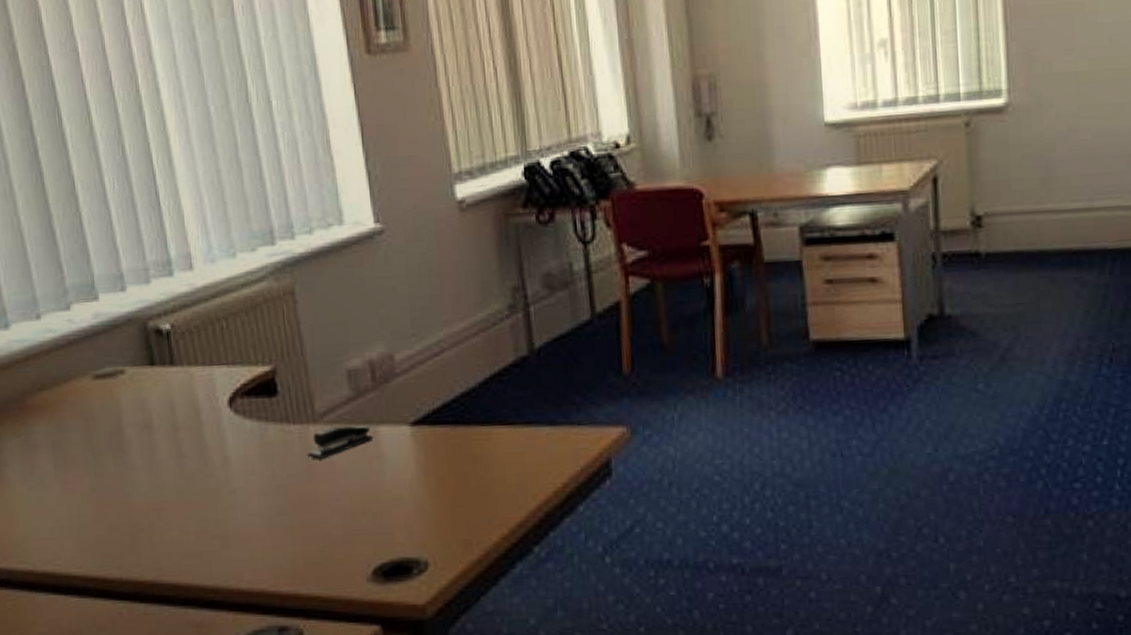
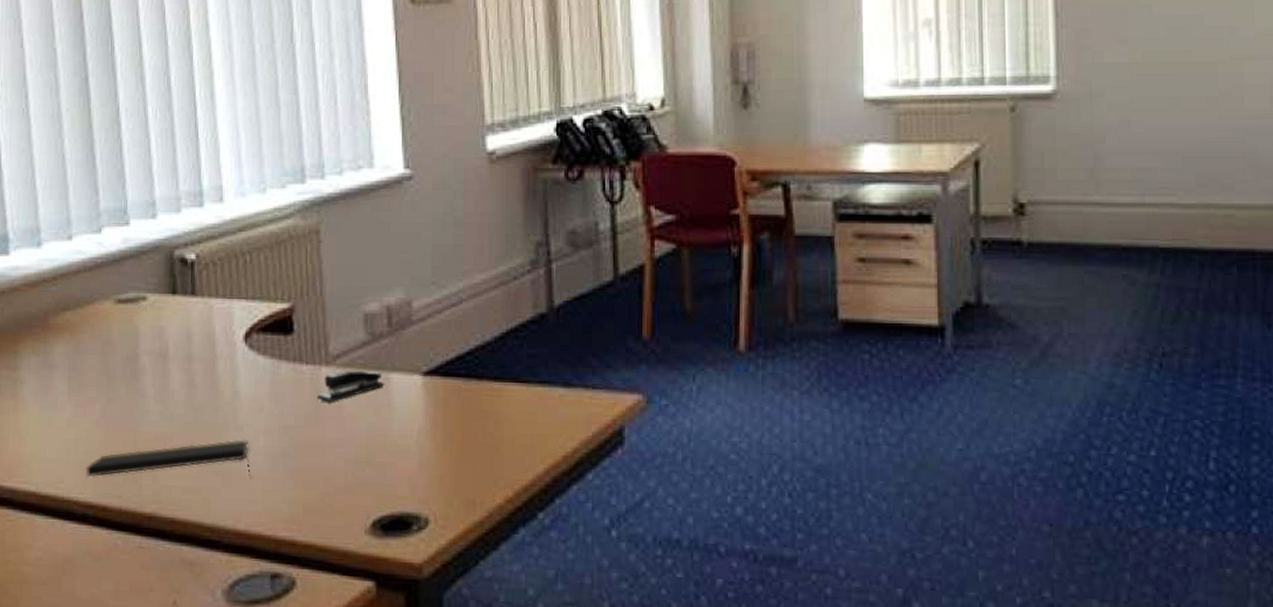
notepad: none [81,502,248,552] -> present [85,439,250,478]

